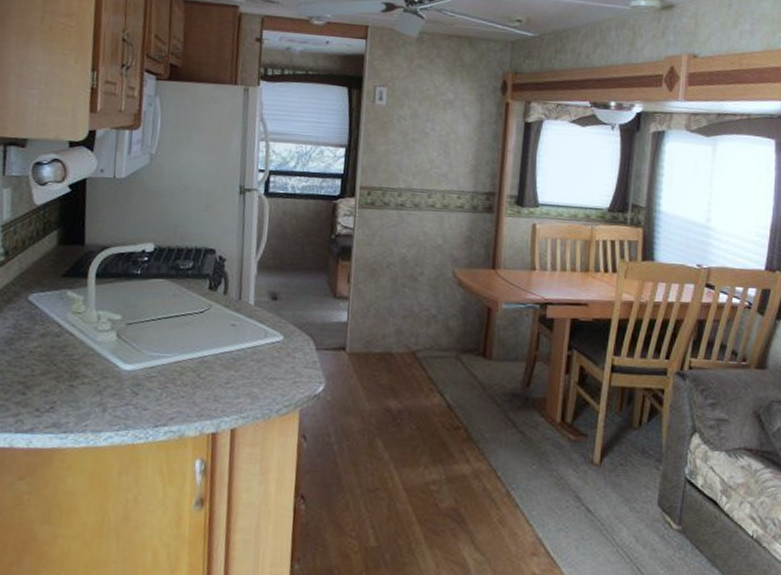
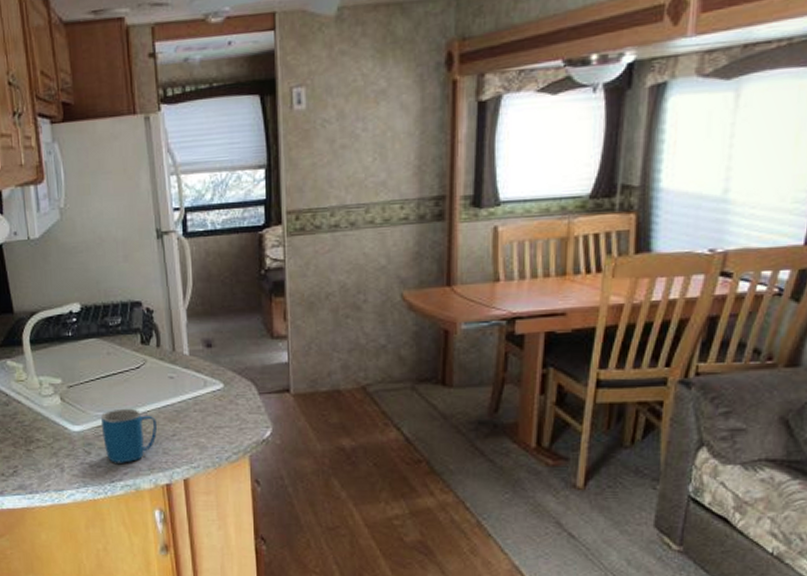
mug: none [154,351,212,408] -> present [100,408,157,463]

